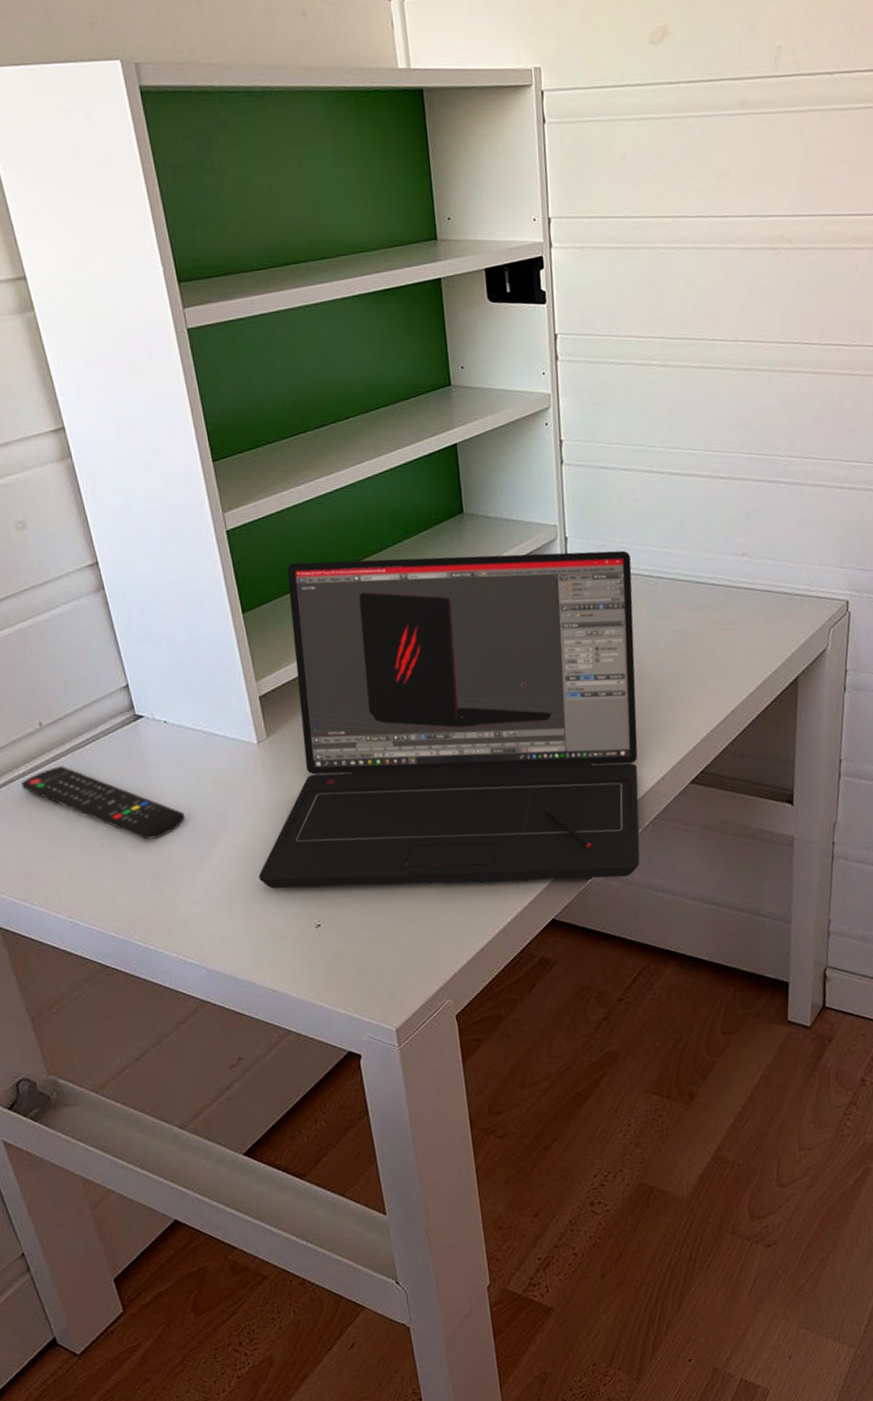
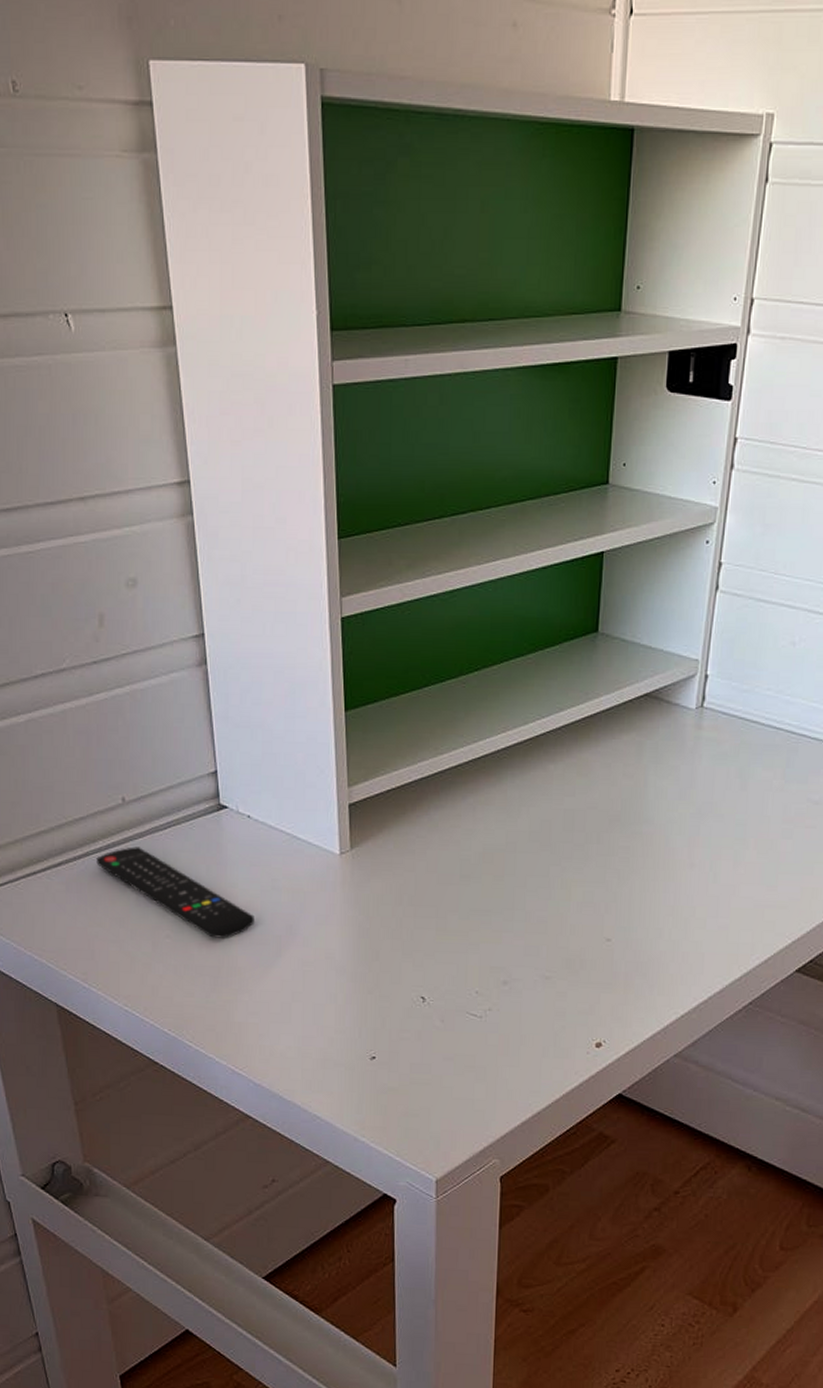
laptop: present [258,550,640,889] -> none [320,664,775,1063]

